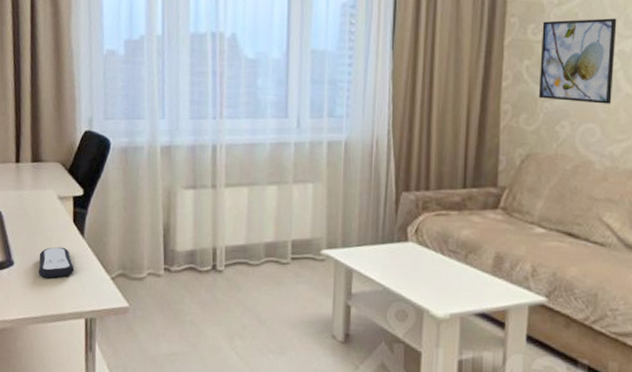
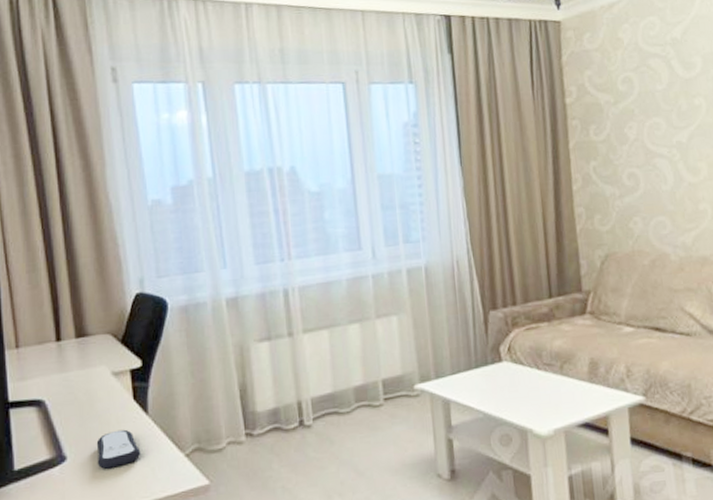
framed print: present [538,18,617,104] -> none [602,111,677,198]

